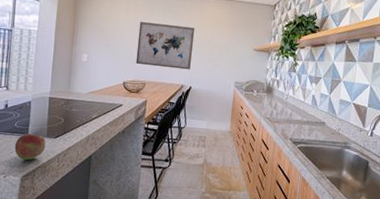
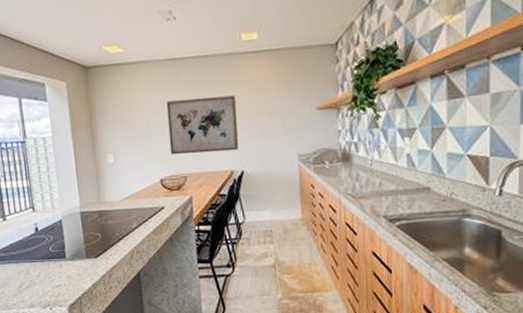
fruit: present [14,133,46,161] -> none [54,257,88,288]

